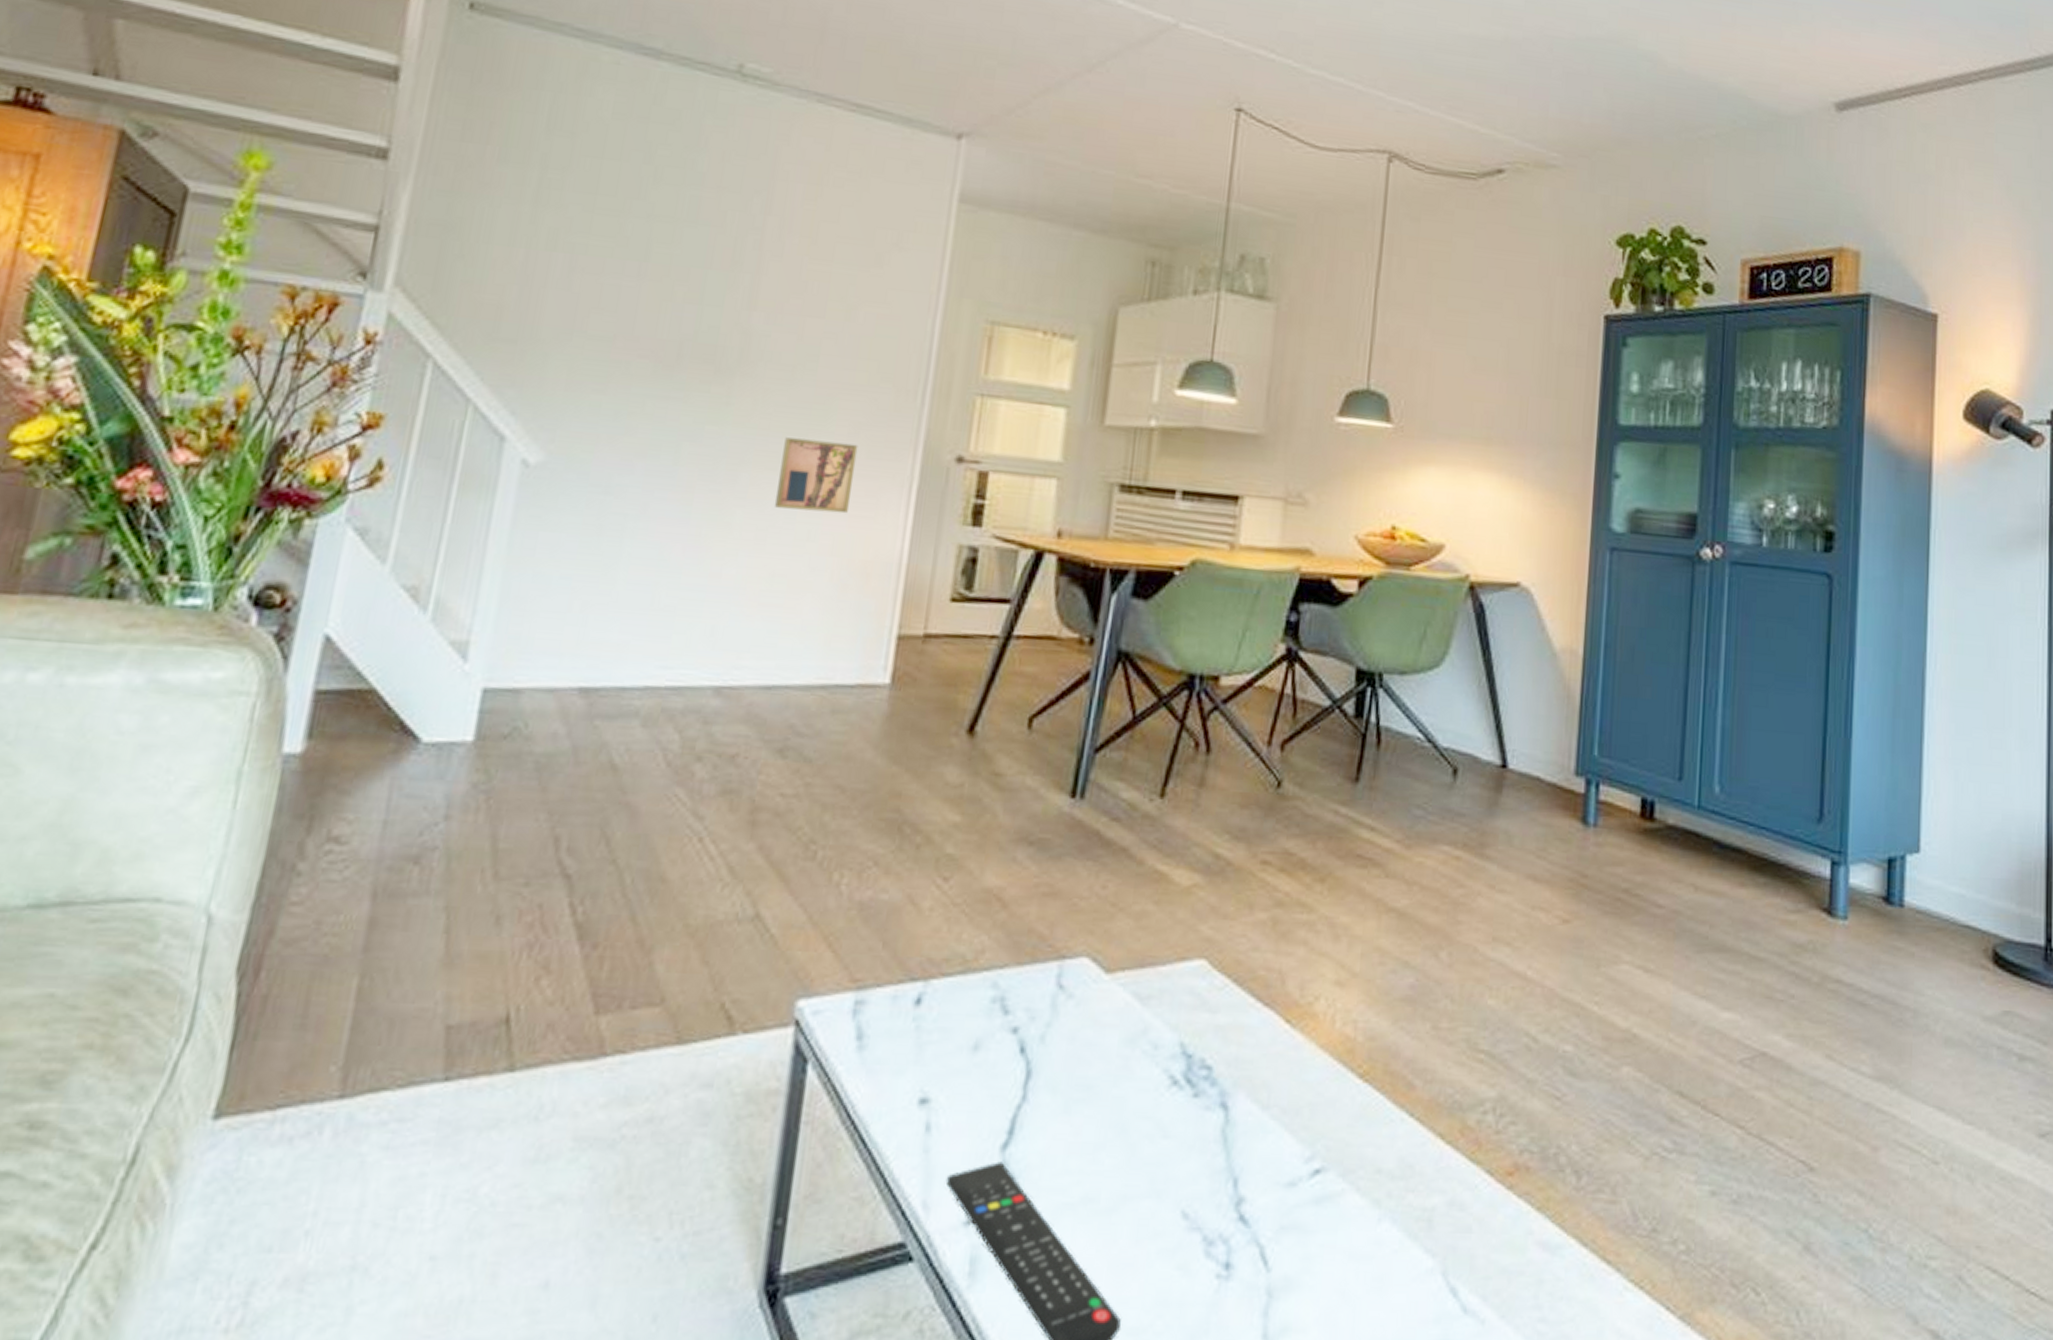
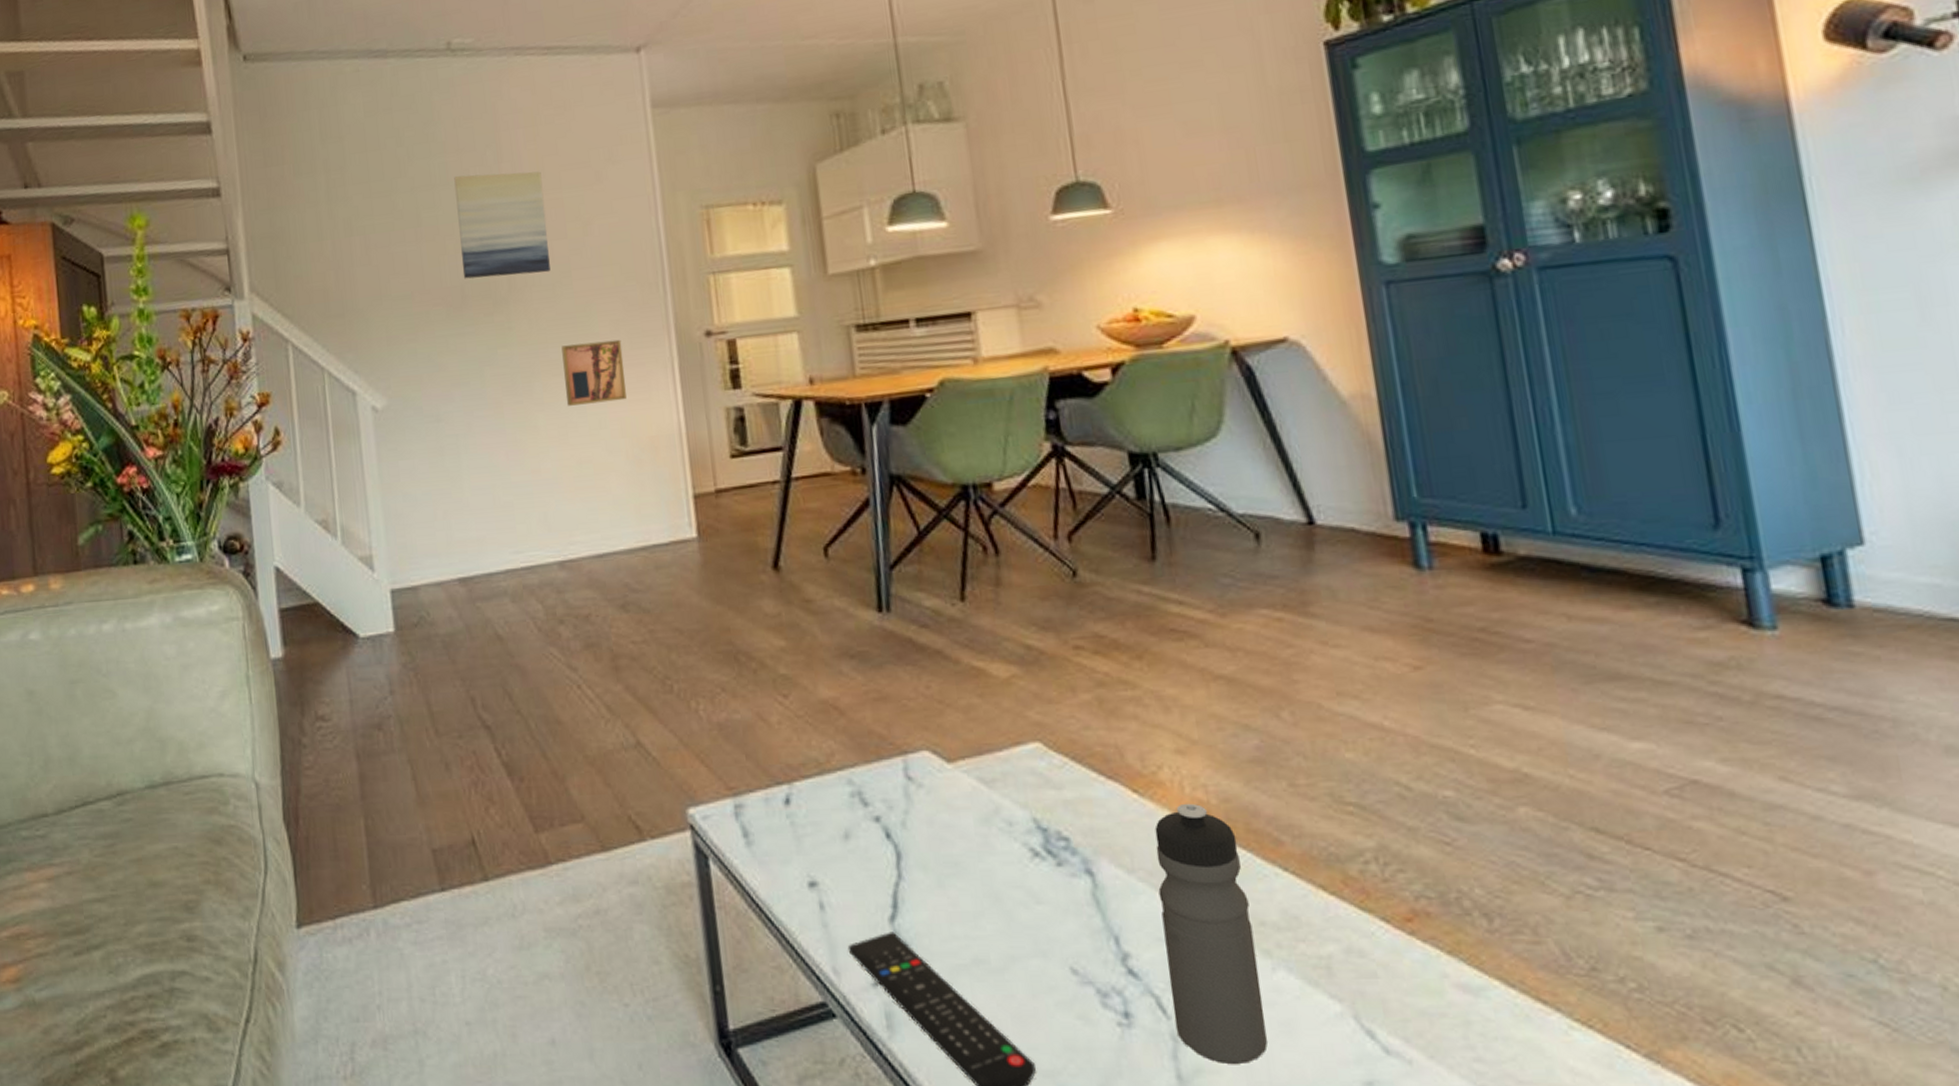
wall art: none [685,216,813,351] -> present [454,171,550,279]
water bottle: none [1273,1038,1373,1323] -> present [1154,803,1267,1065]

